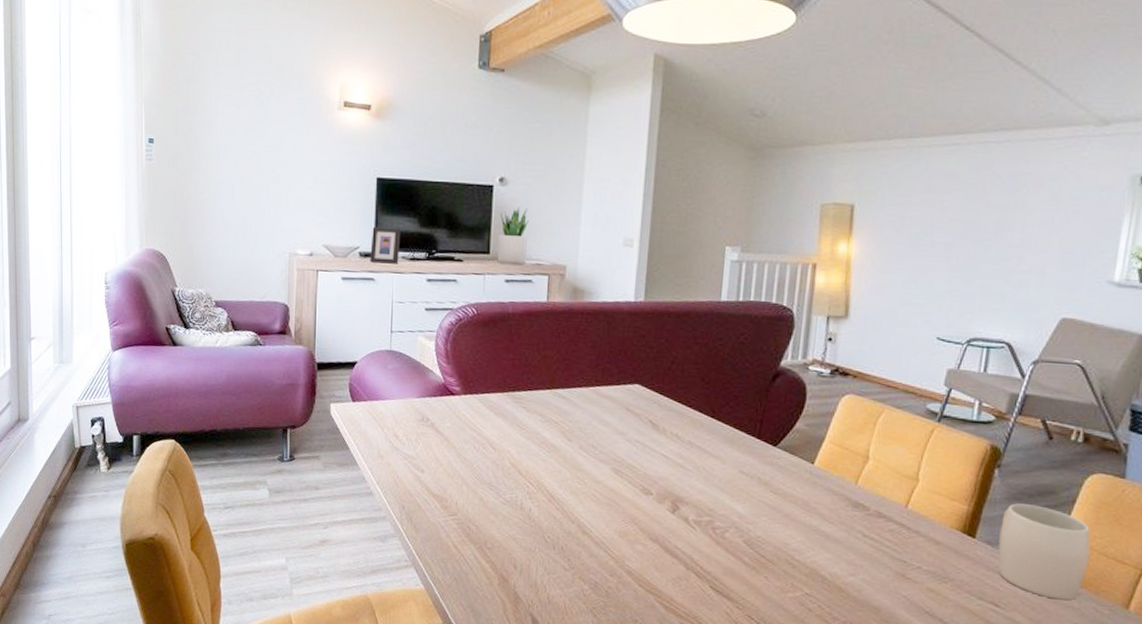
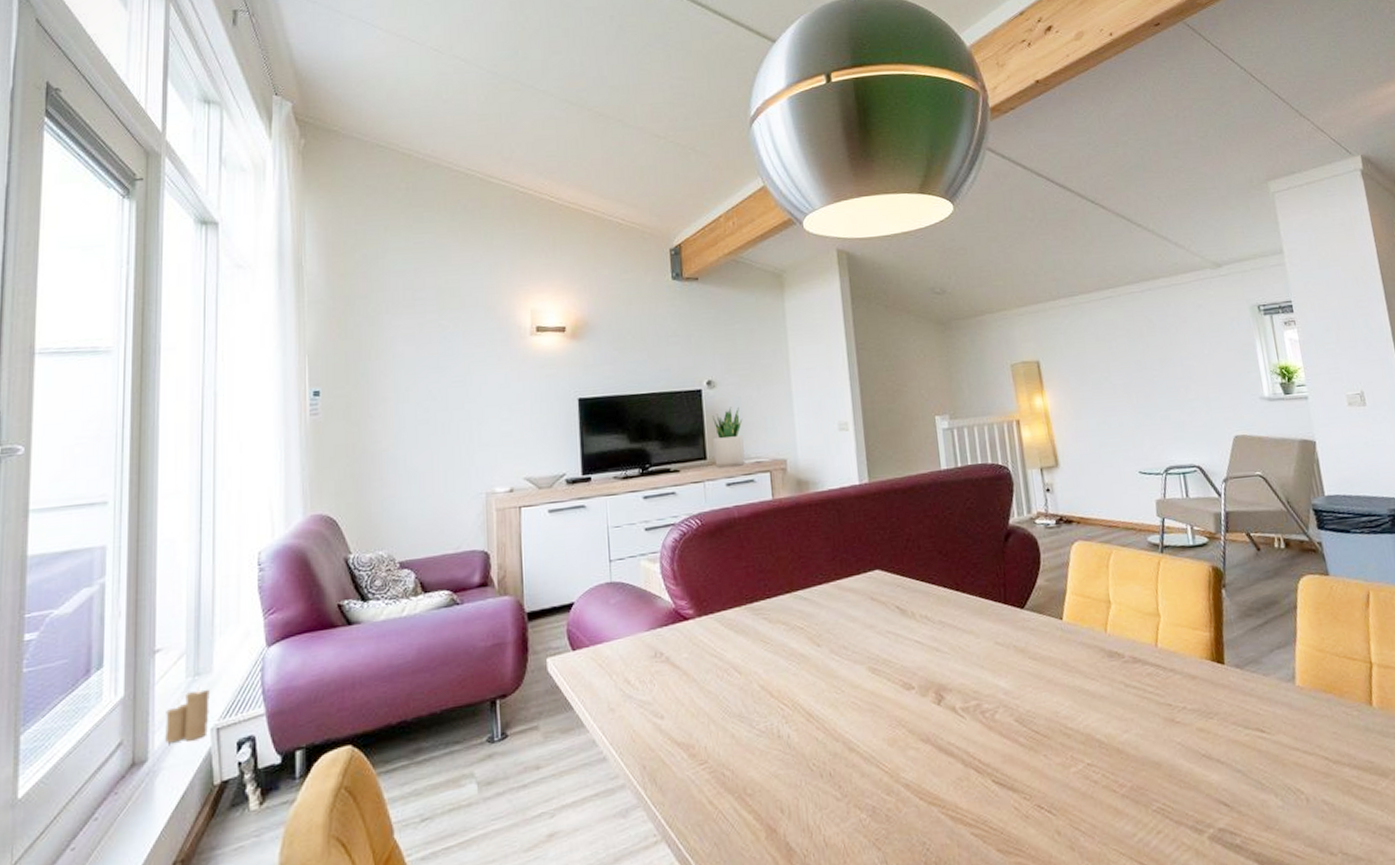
candle: none [40,370,71,412] -> present [165,685,210,744]
picture frame: present [370,226,401,264] -> none [578,447,611,489]
mug: present [997,503,1091,600] -> none [1241,618,1329,711]

